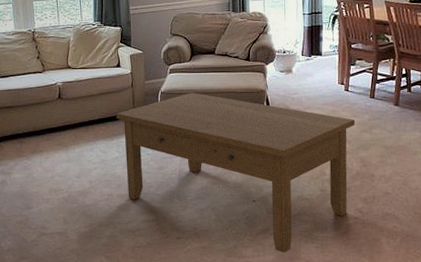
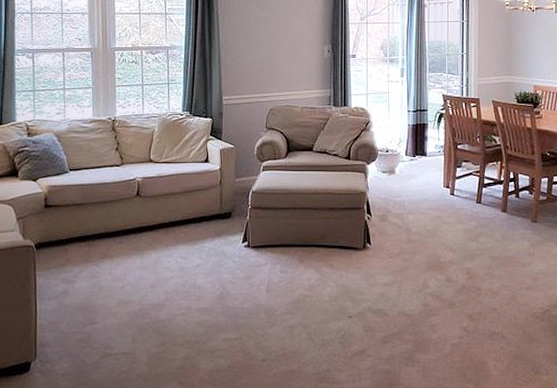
coffee table: present [116,92,356,253] -> none [200,192,461,378]

